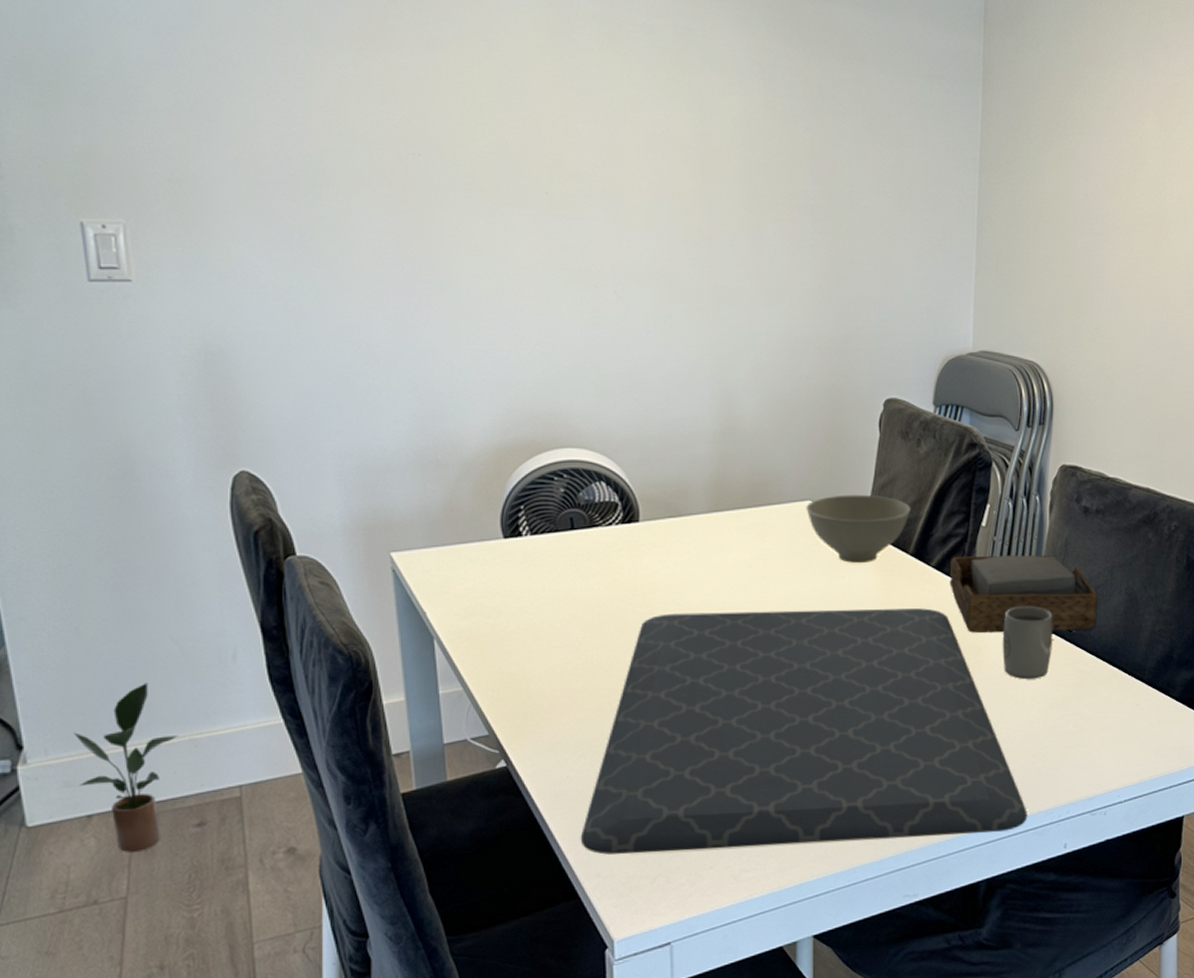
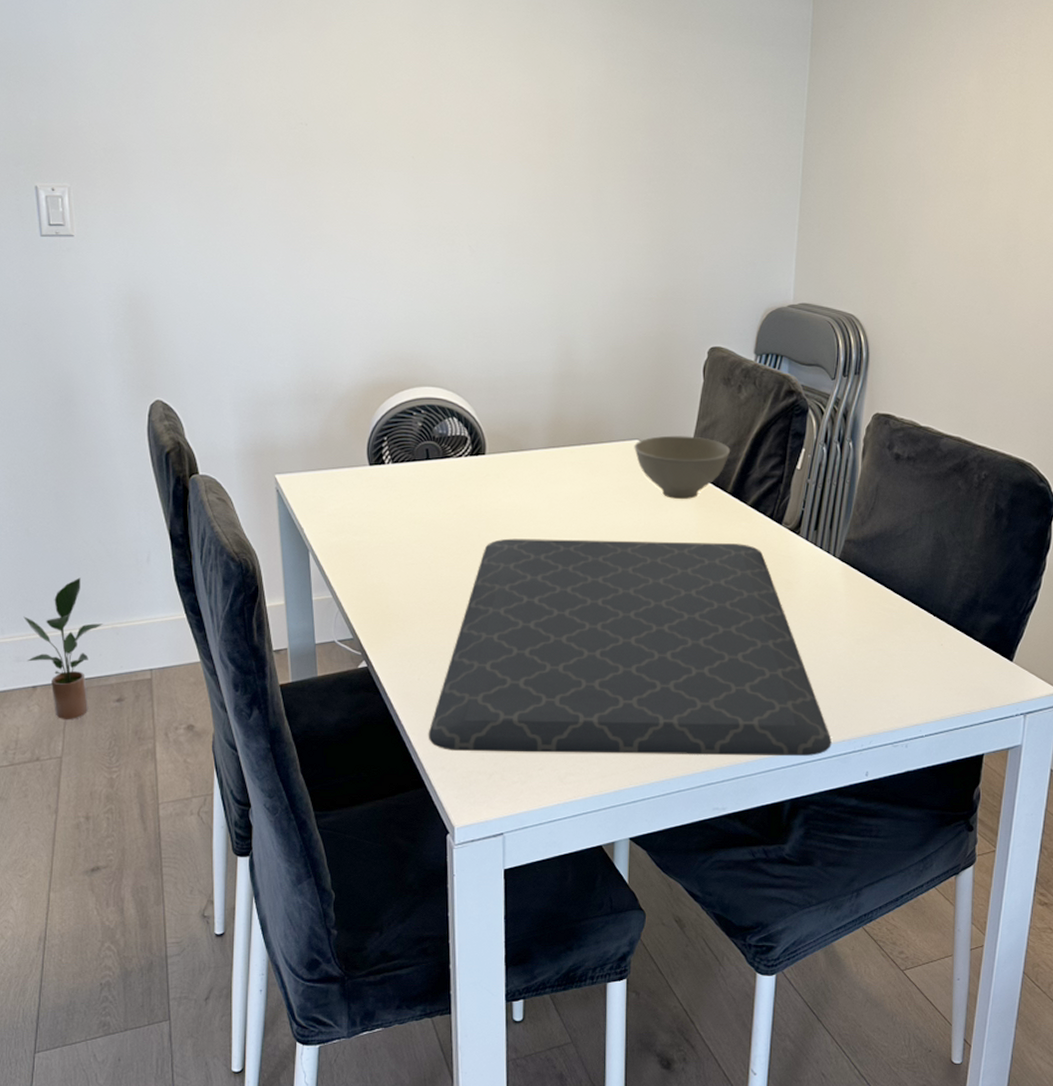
napkin holder: present [949,555,1099,633] -> none [764,496,907,573]
mug: present [1002,605,1053,680] -> none [812,545,862,615]

